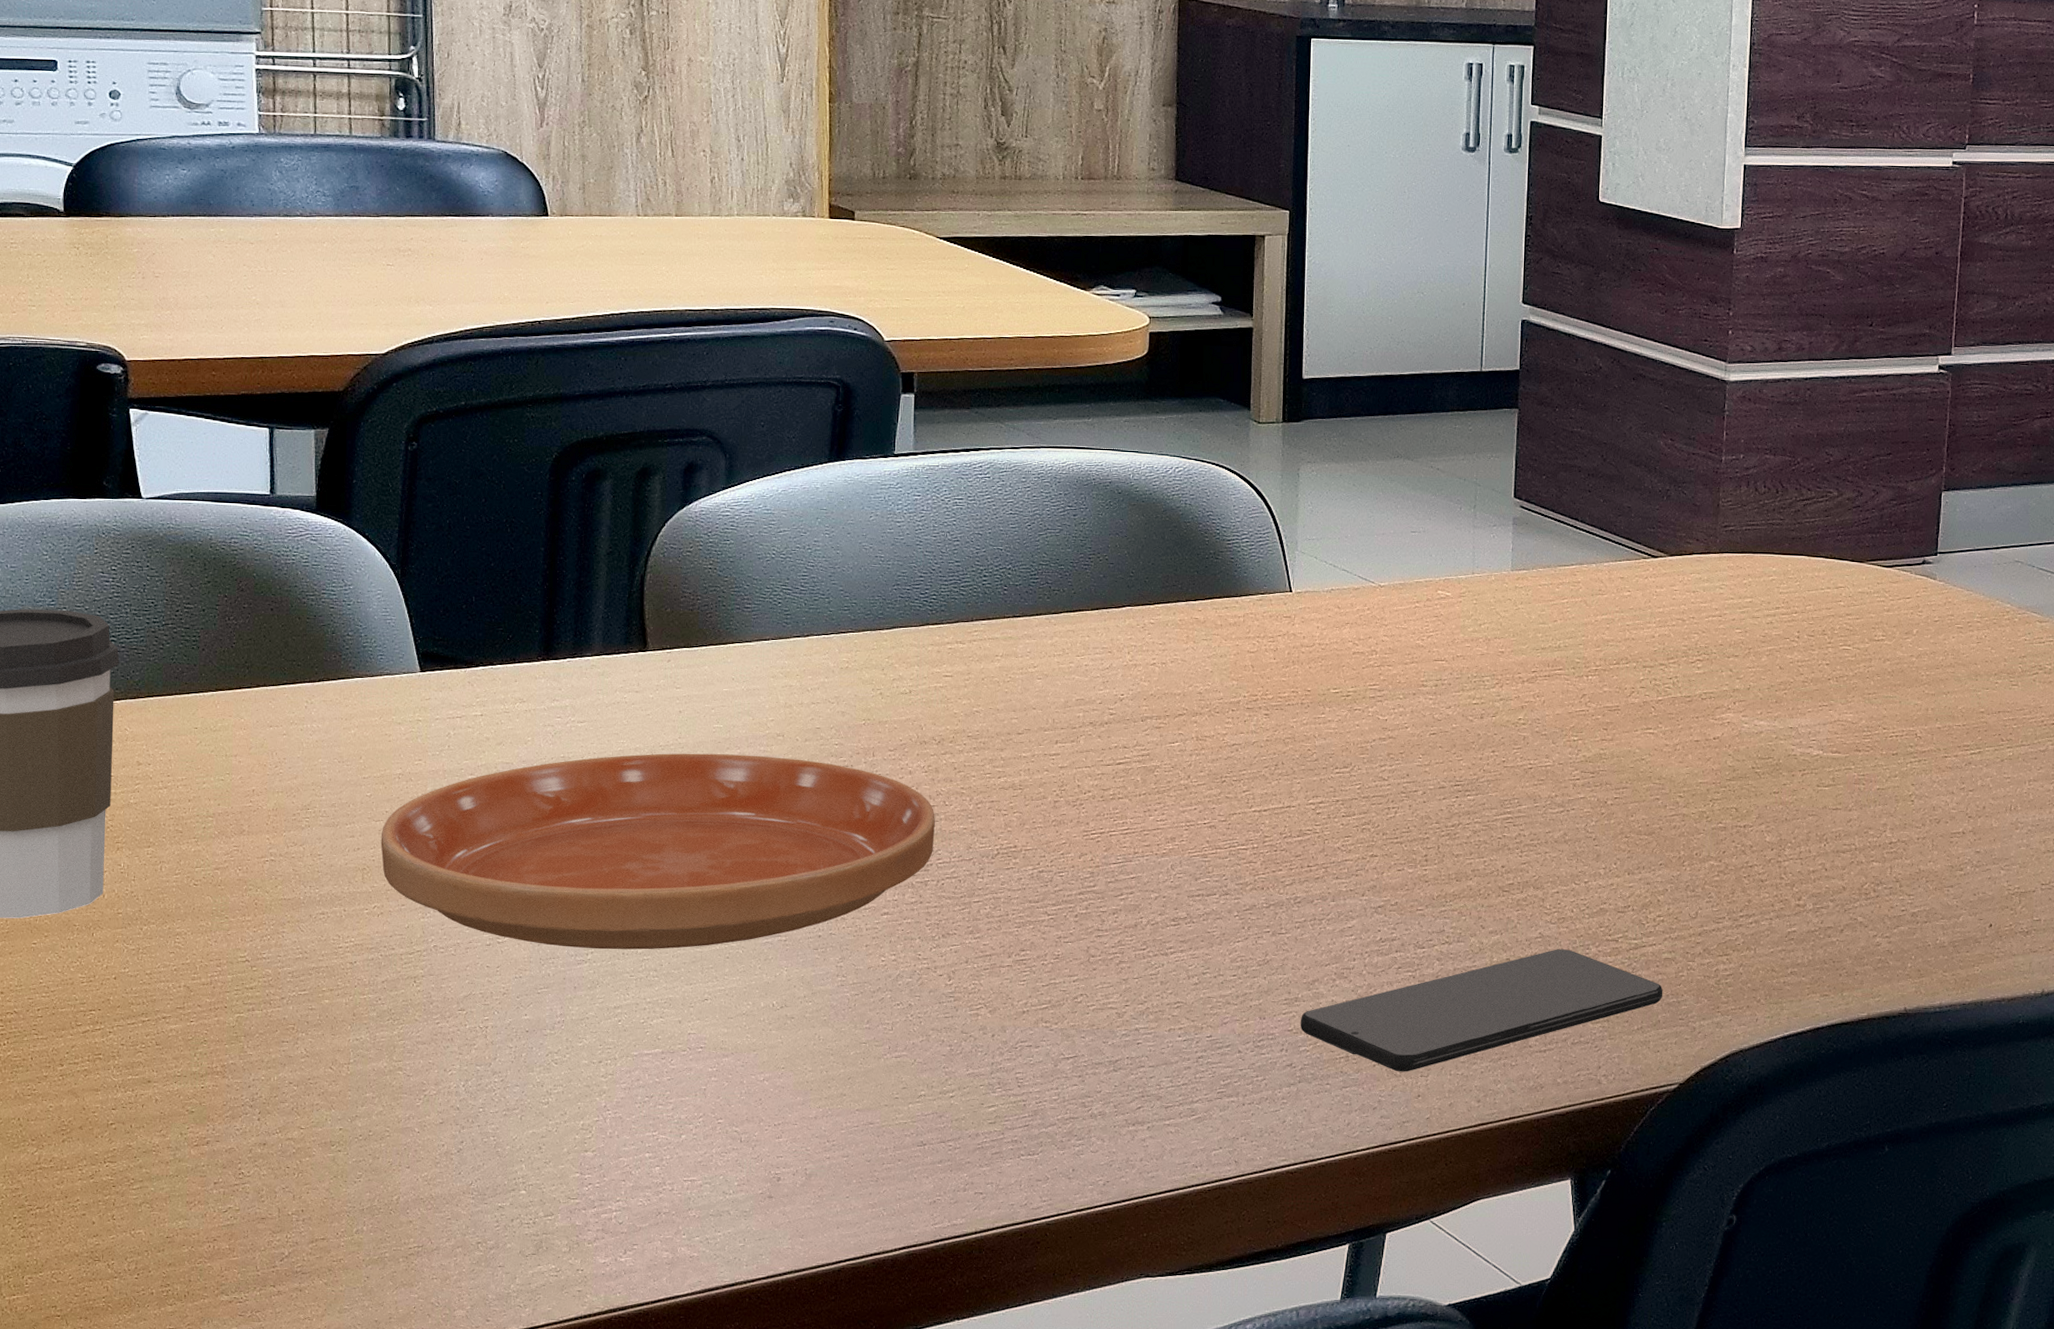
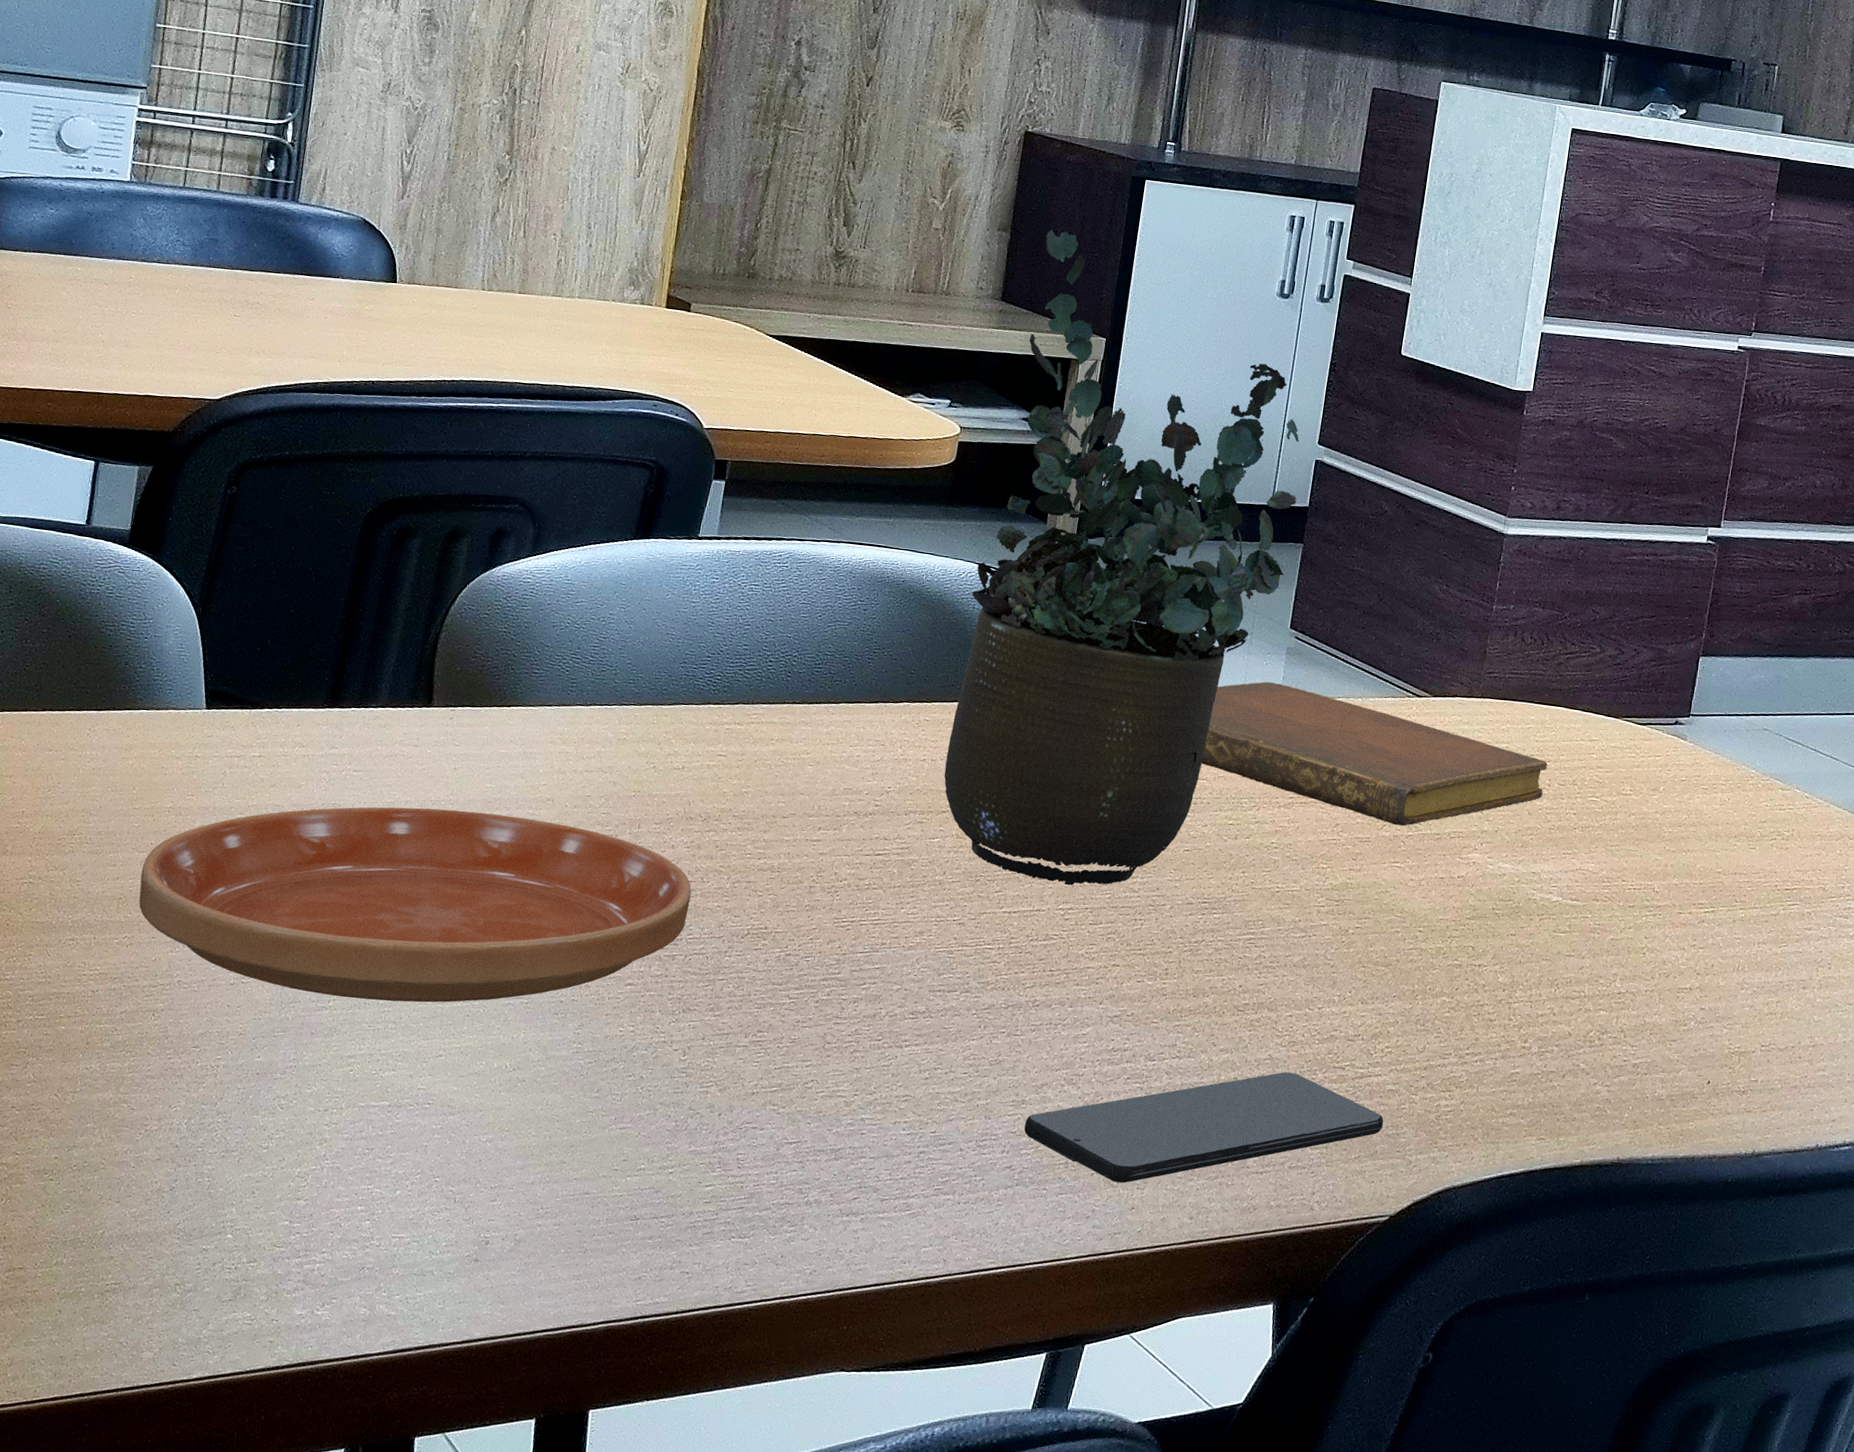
potted plant: none [1176,101,1506,779] -> present [944,230,1300,886]
notebook: none [1438,554,1795,692] -> present [1201,681,1548,826]

